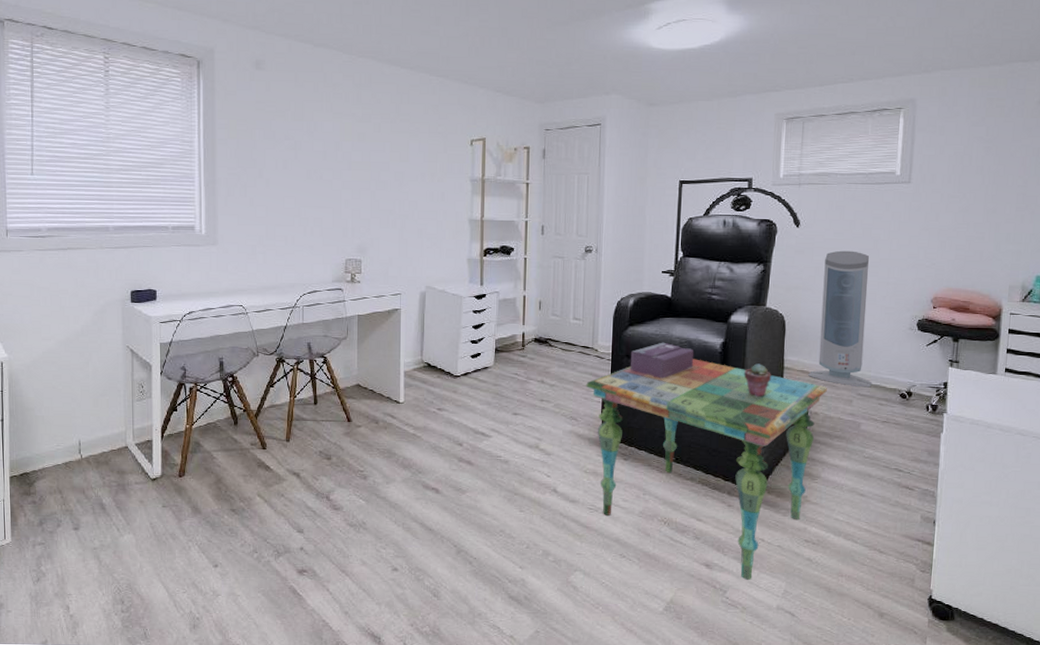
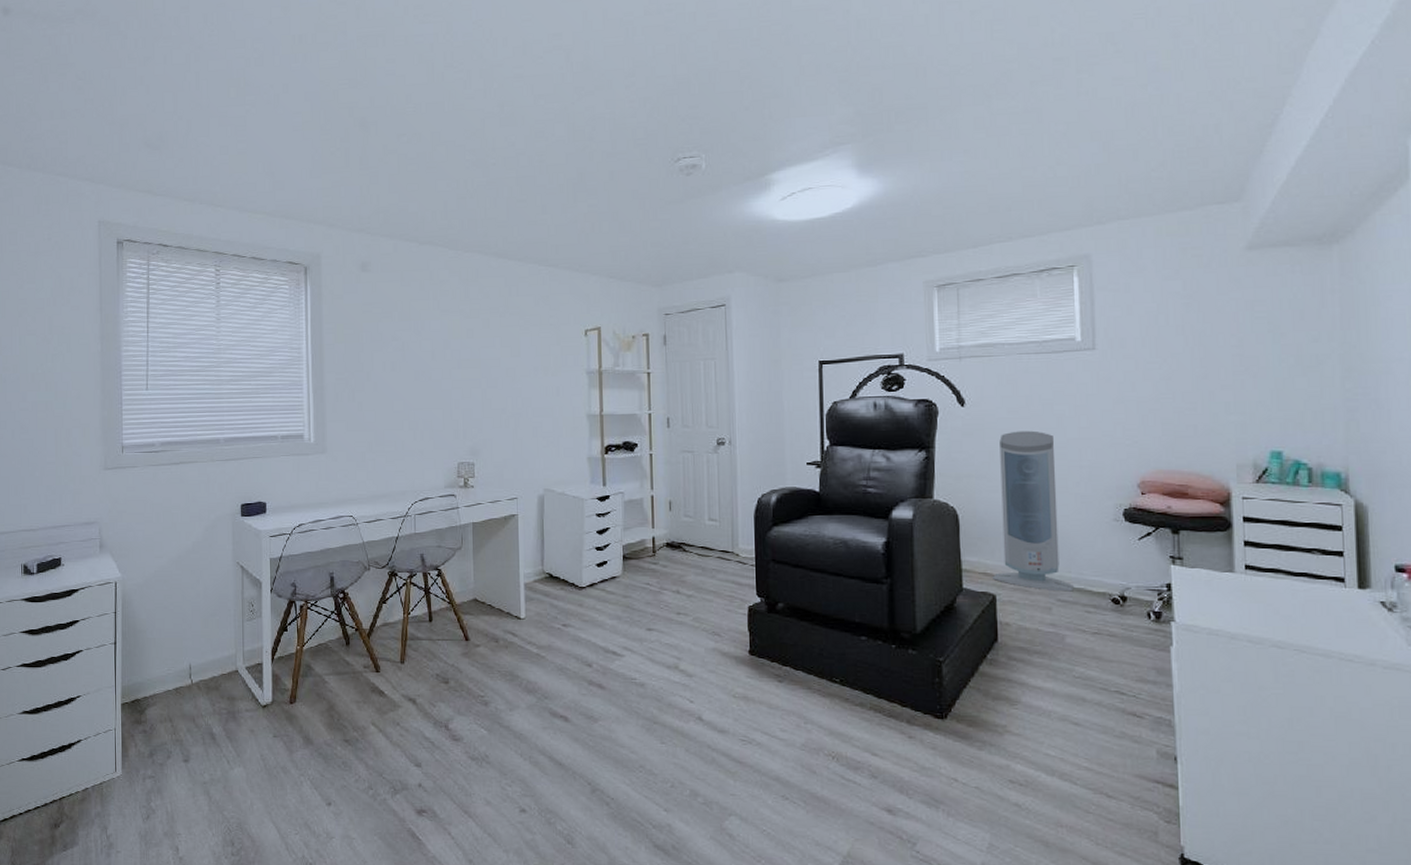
side table: present [586,359,827,580] -> none [728,562,1018,829]
tissue box: present [630,342,694,379] -> none [777,543,853,586]
potted succulent: present [744,363,771,397] -> none [914,566,947,605]

